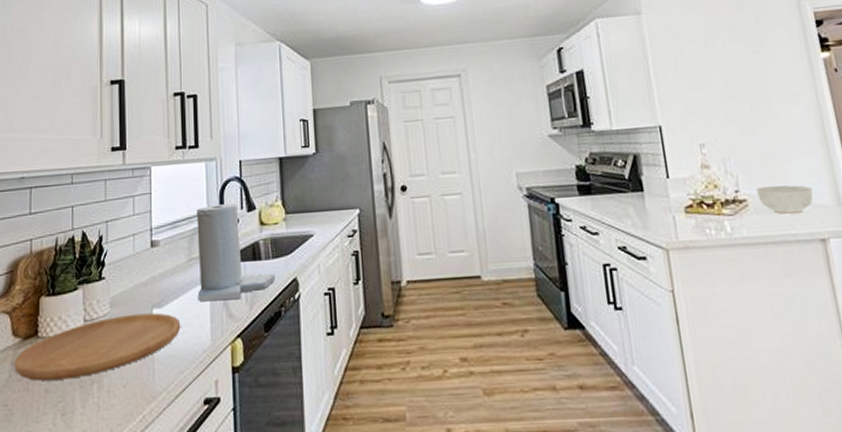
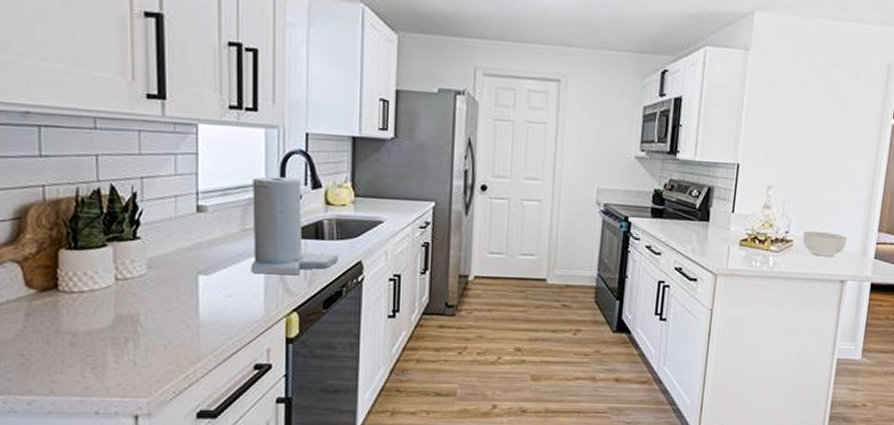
cutting board: present [14,313,181,381] -> none [29,278,231,335]

